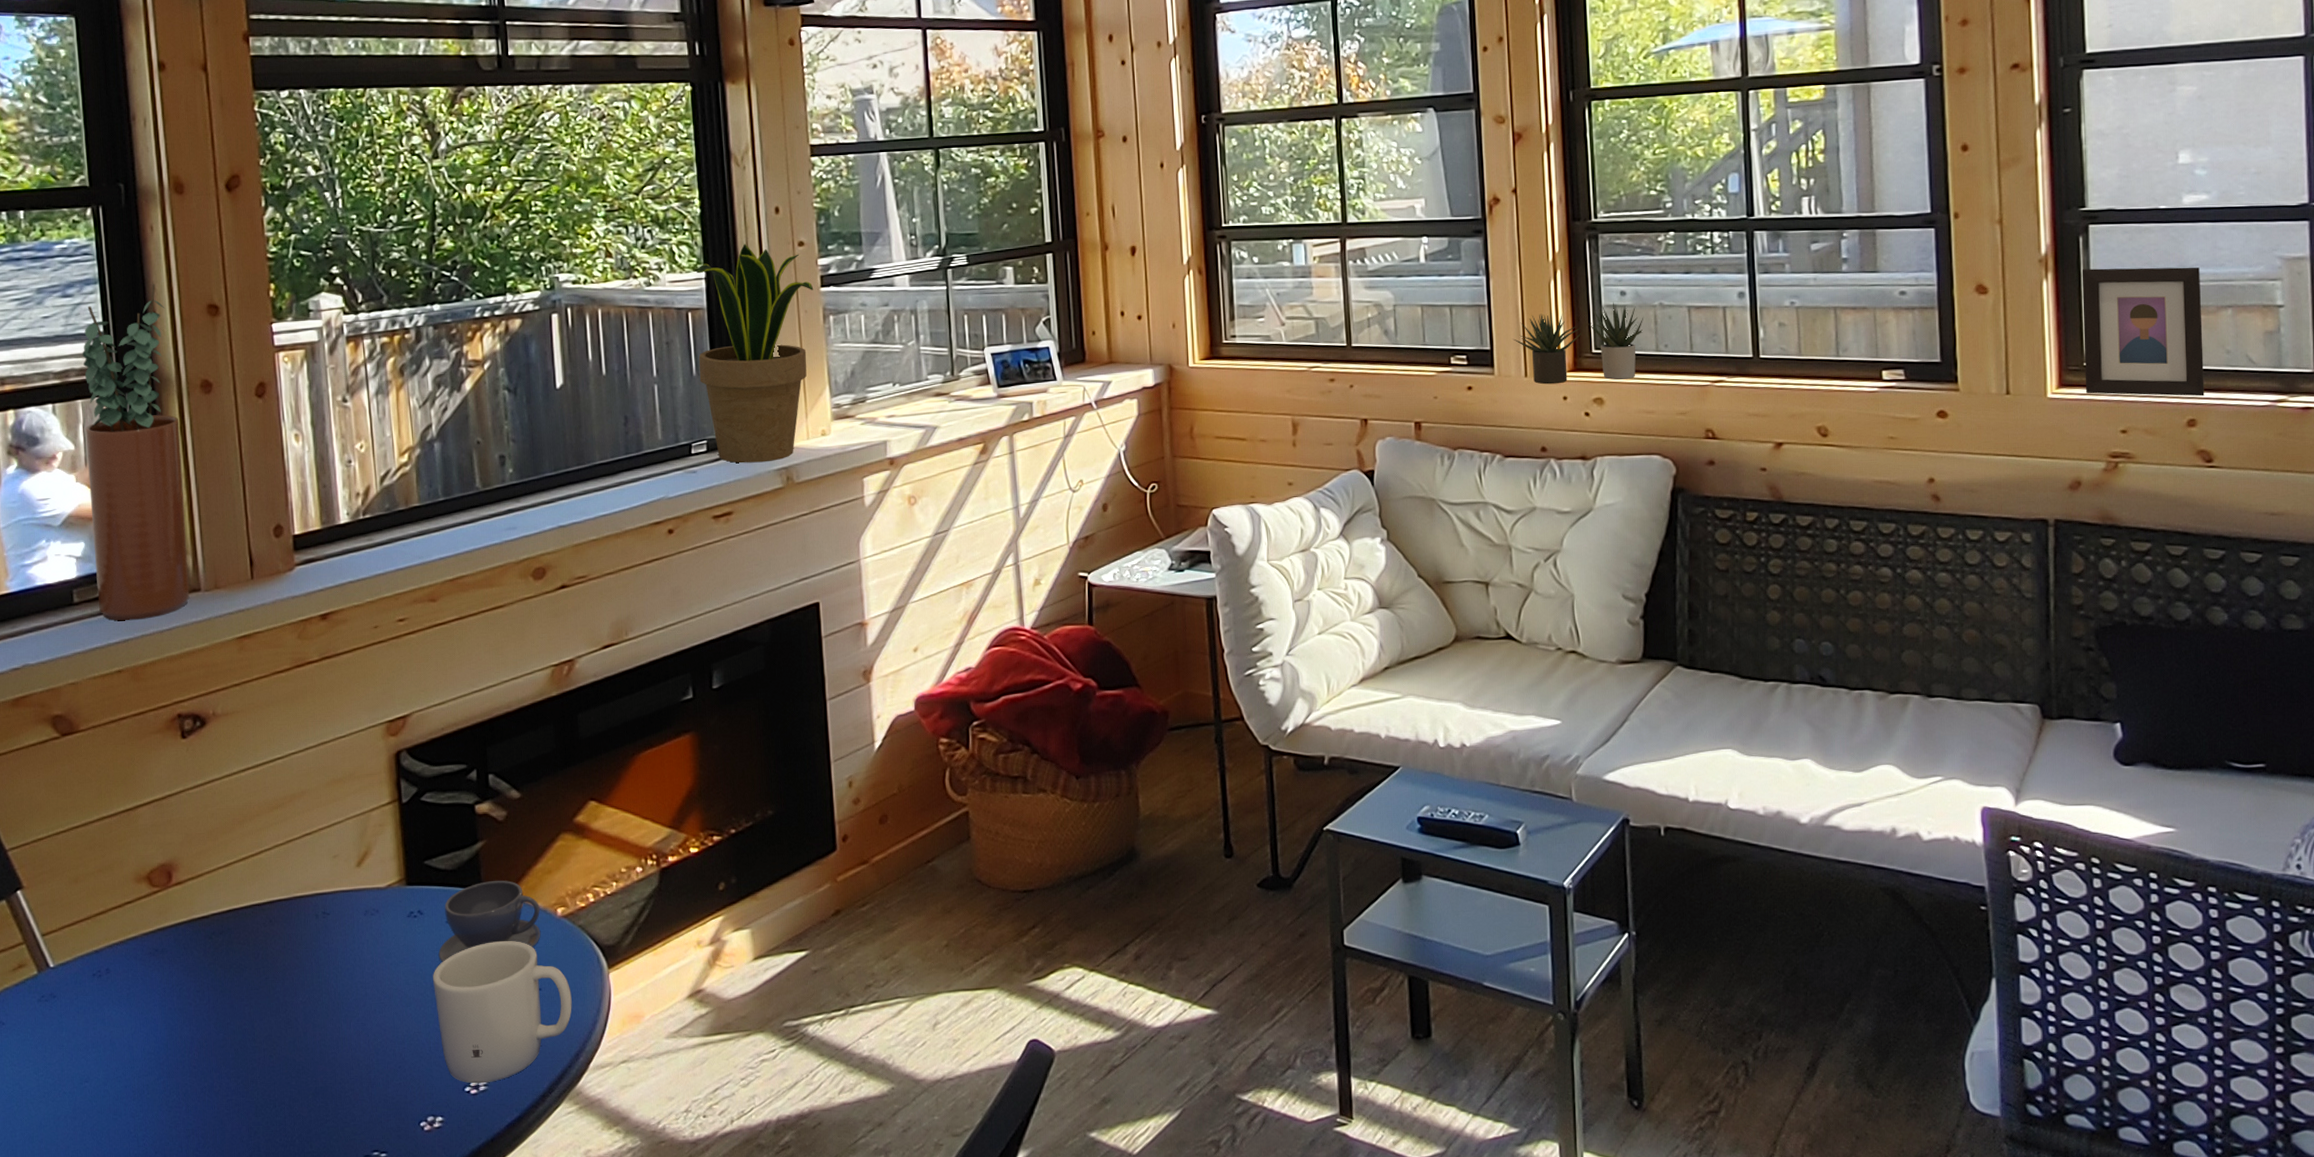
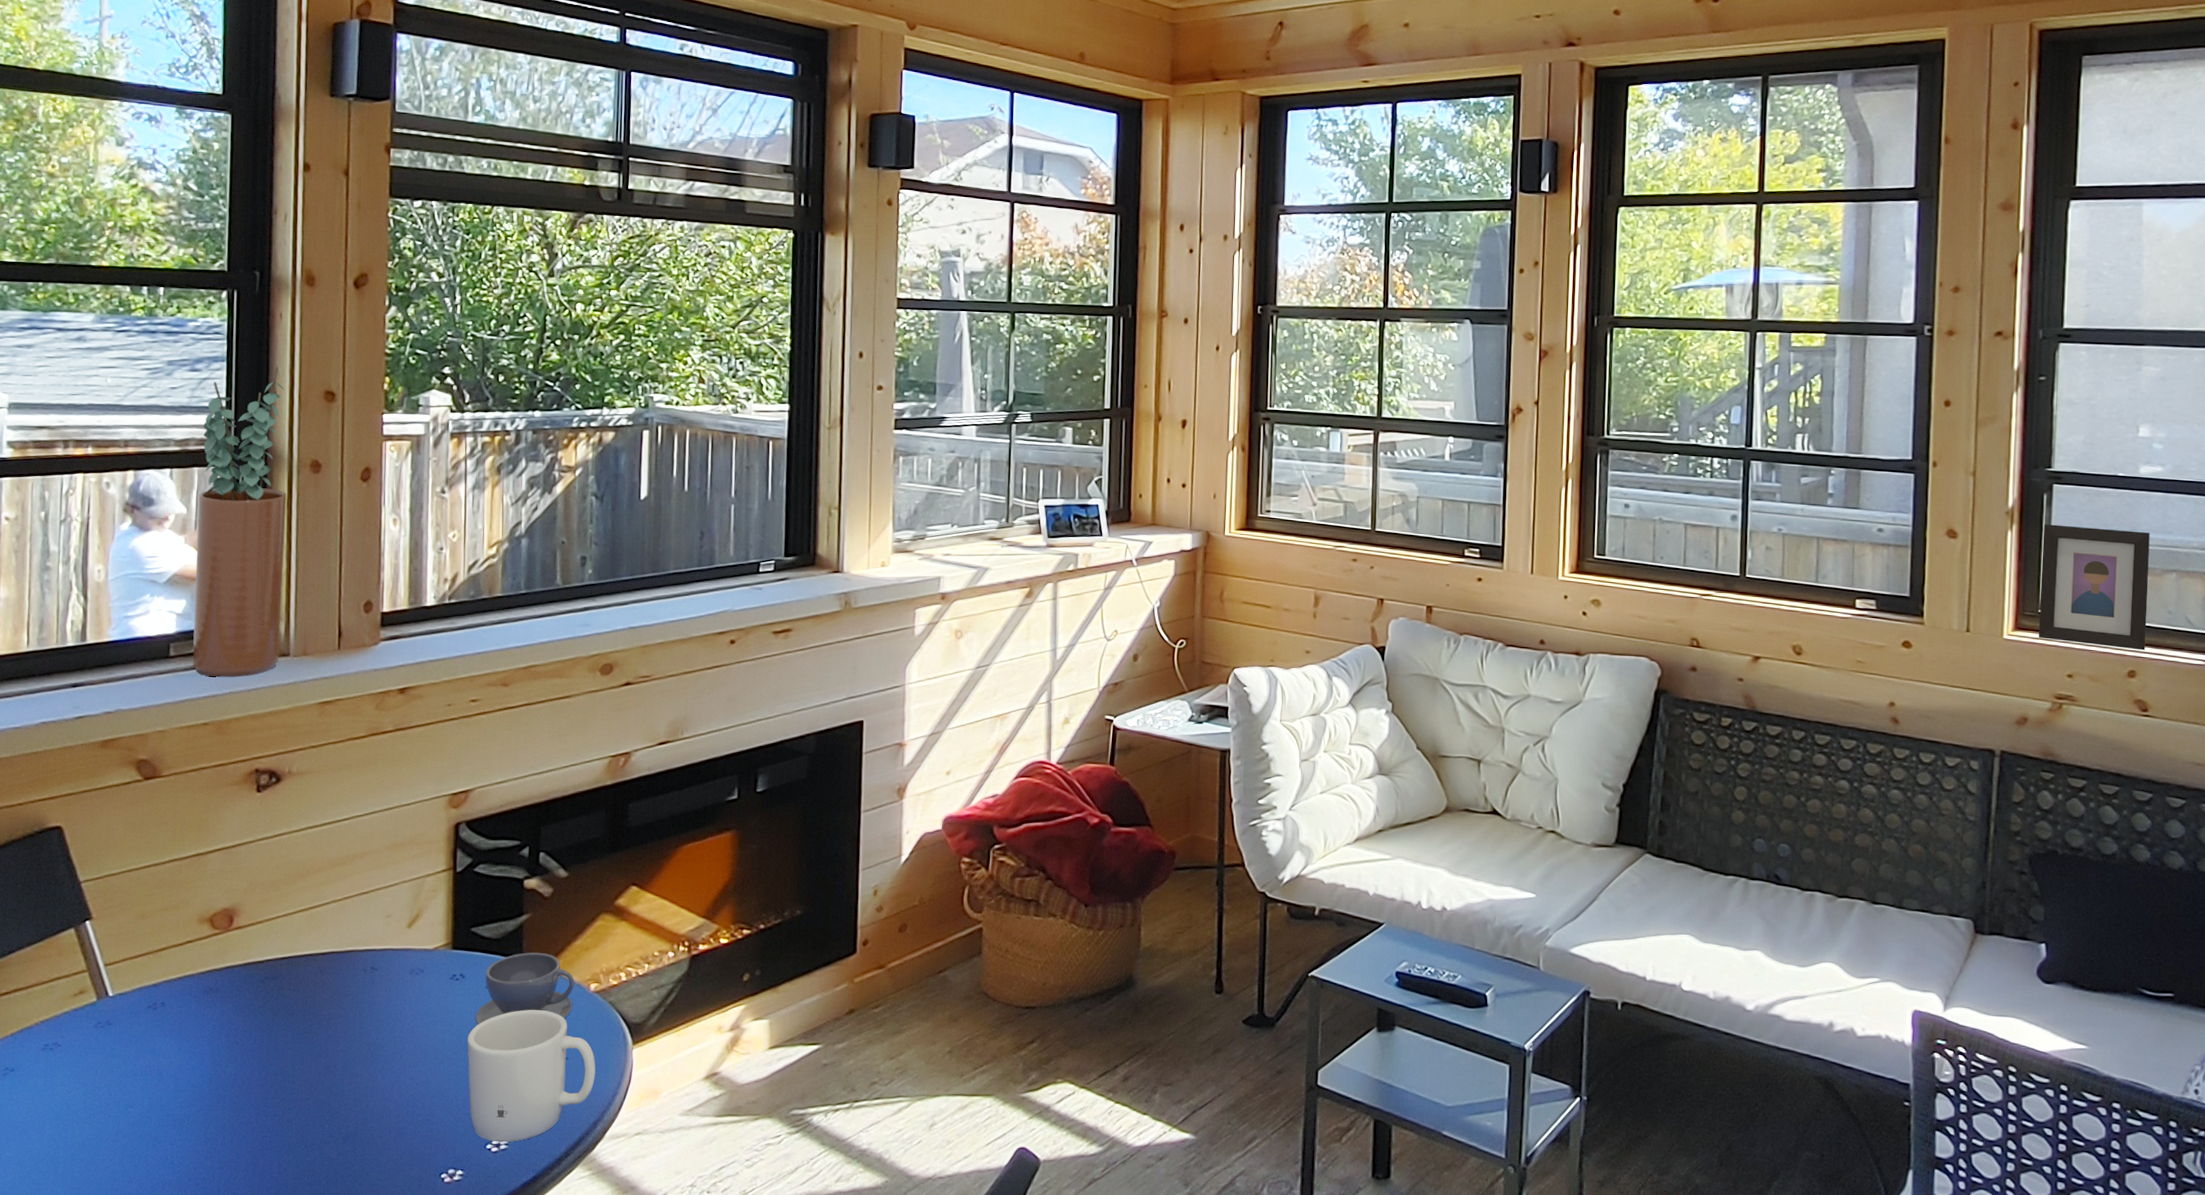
potted plant: present [696,244,814,463] -> none [773,383,888,586]
succulent plant: present [1513,301,1644,385] -> none [1523,512,1644,586]

